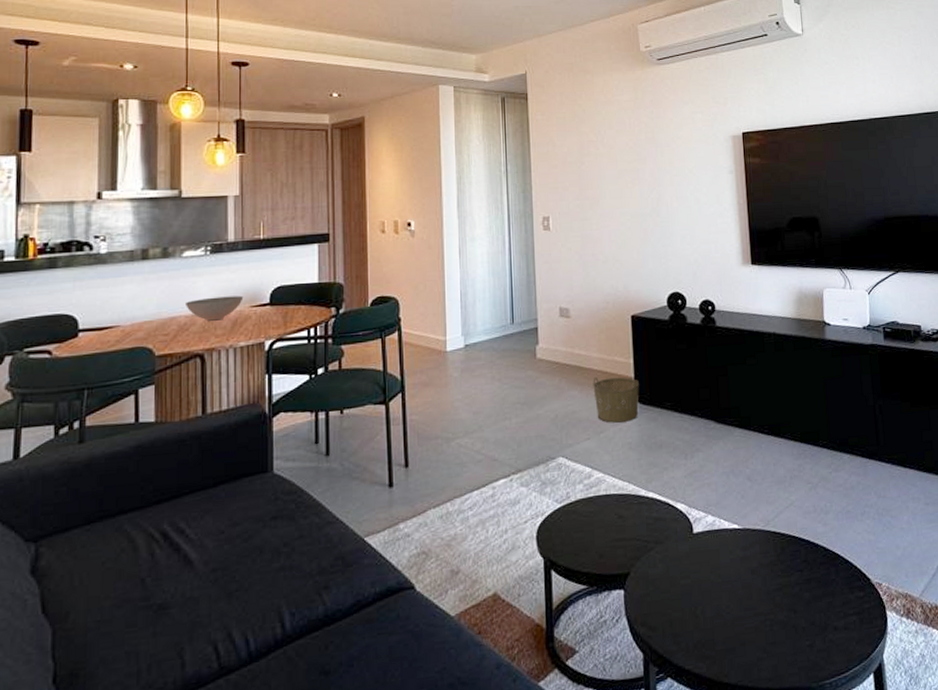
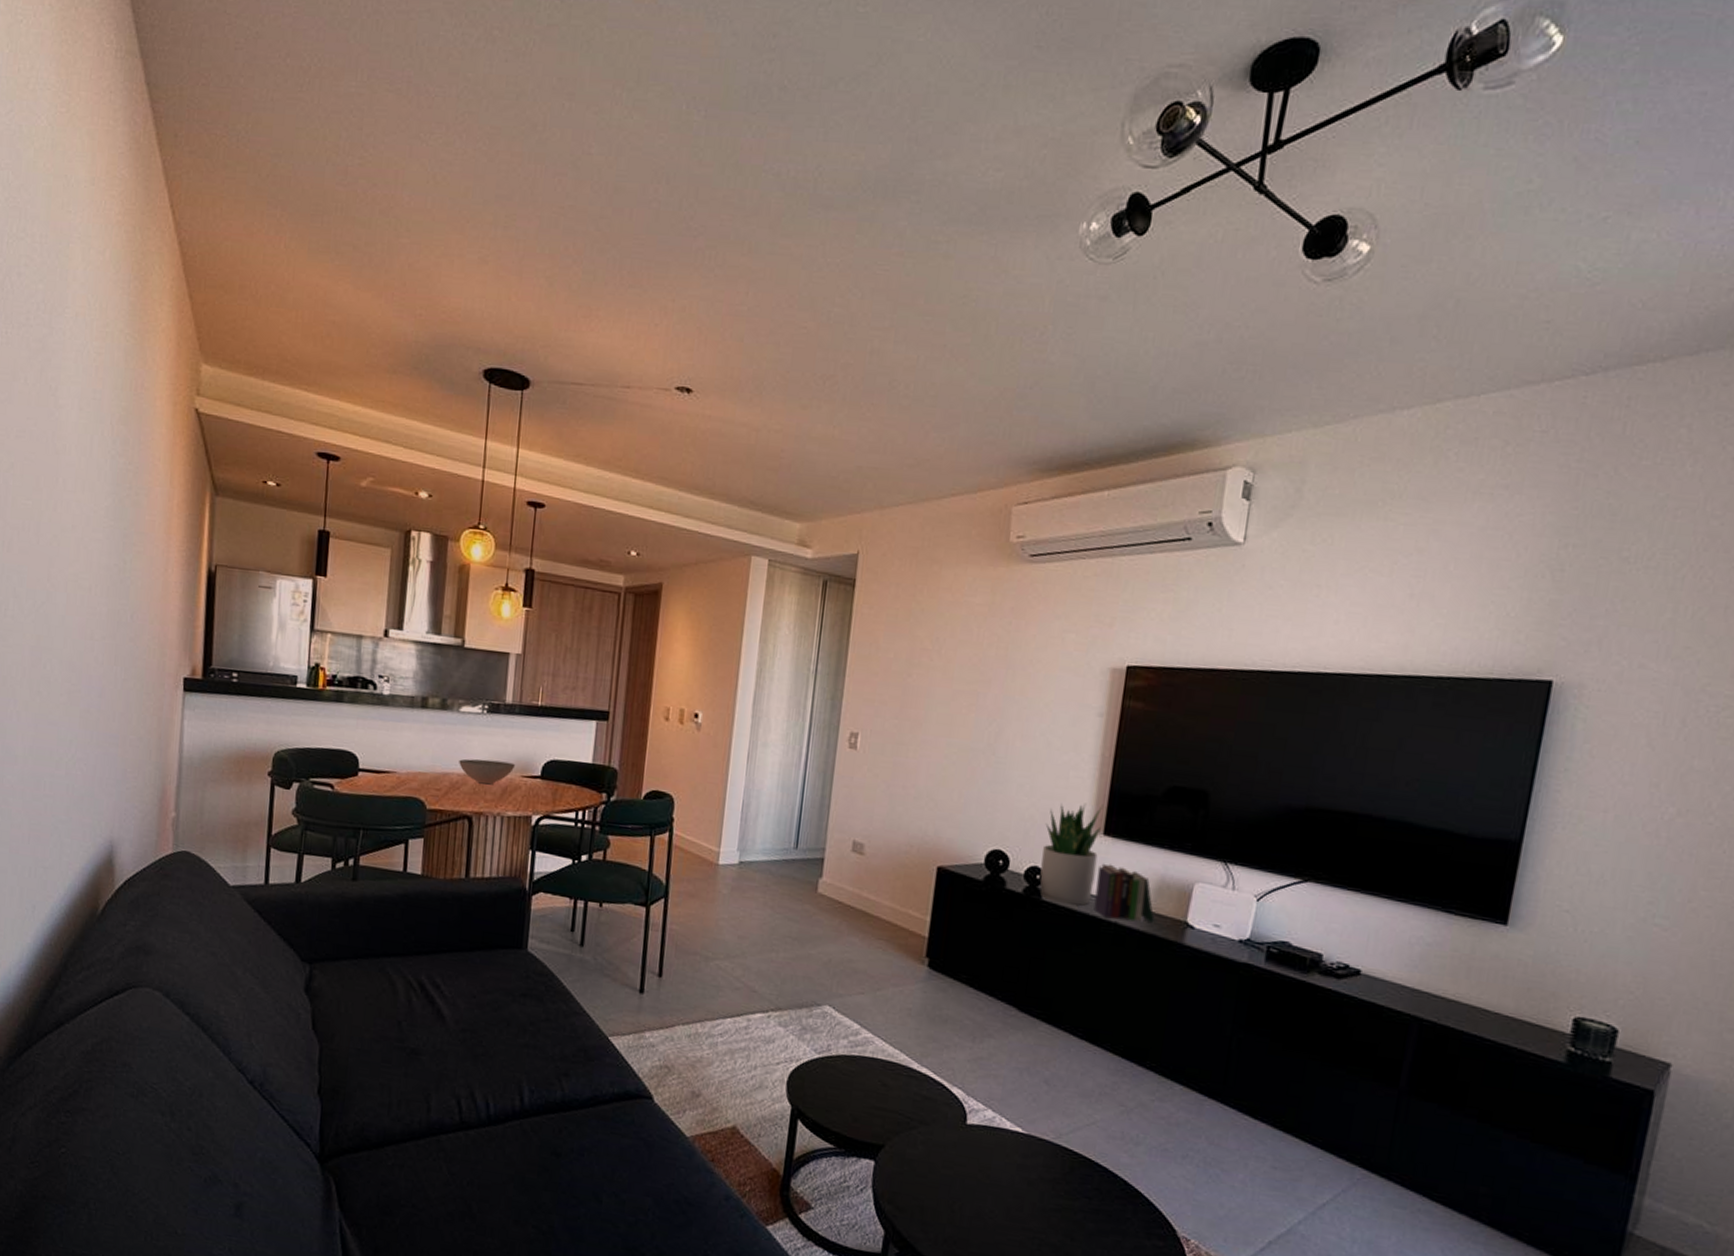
basket: present [593,377,640,423] -> none [876,928,934,985]
planter: none [707,241,753,327] -> present [1039,803,1103,906]
books: none [752,286,801,332] -> present [1093,863,1154,923]

